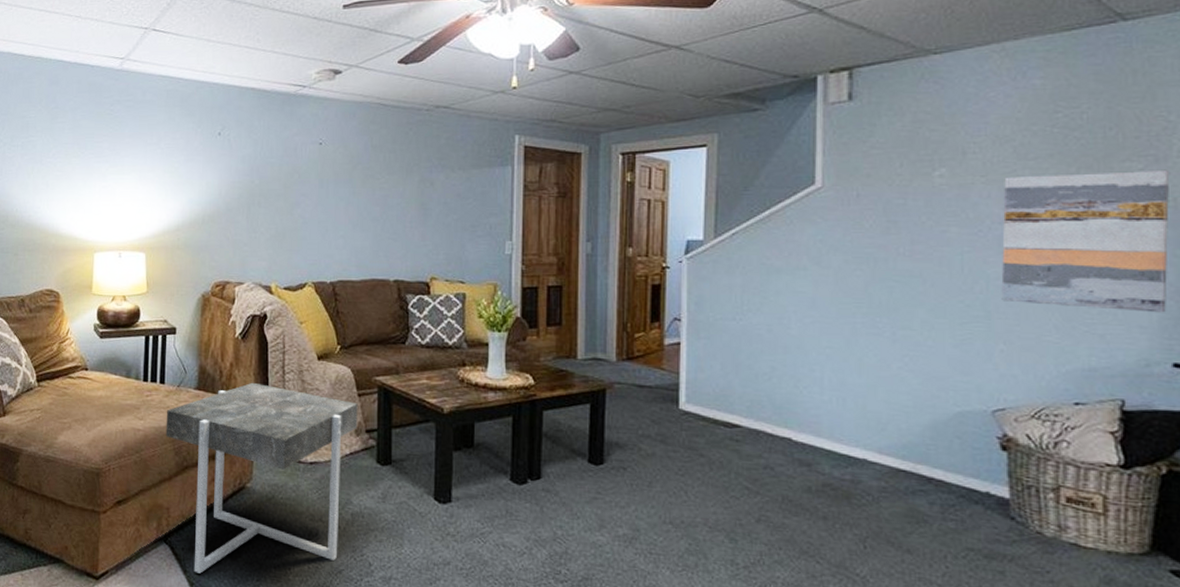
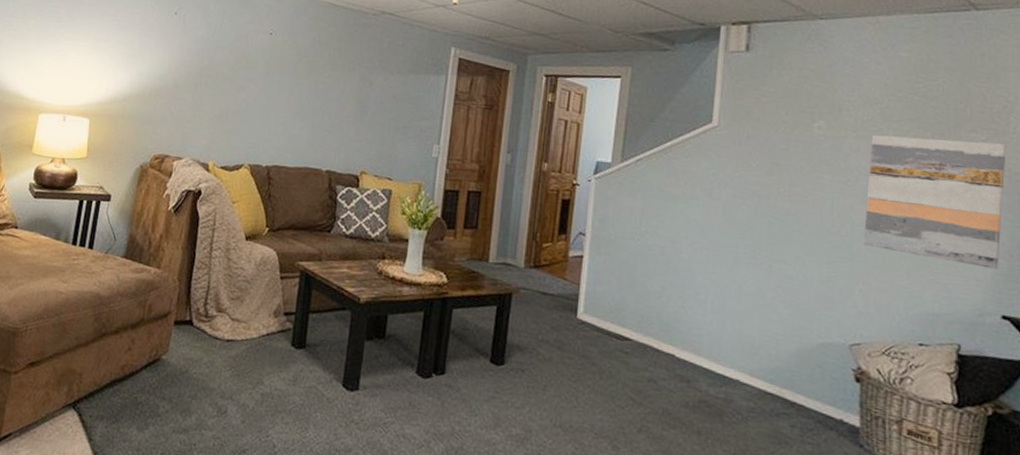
side table: present [165,382,358,574] -> none [87,255,279,443]

